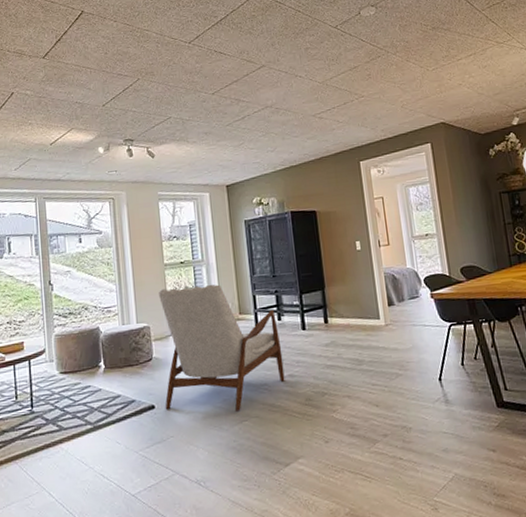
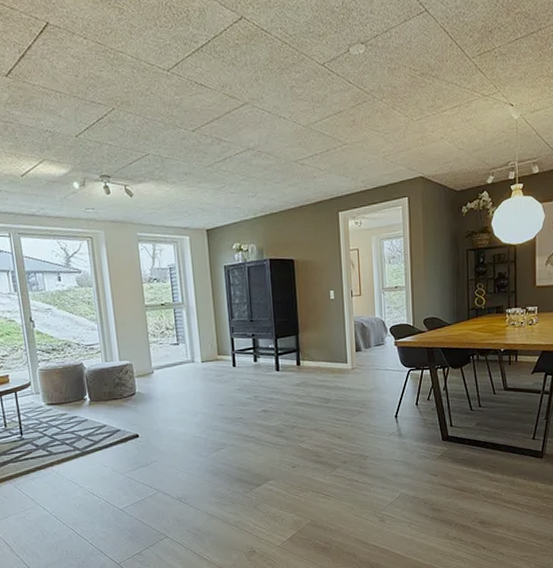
armchair: present [159,284,285,412] -> none [140,326,259,441]

